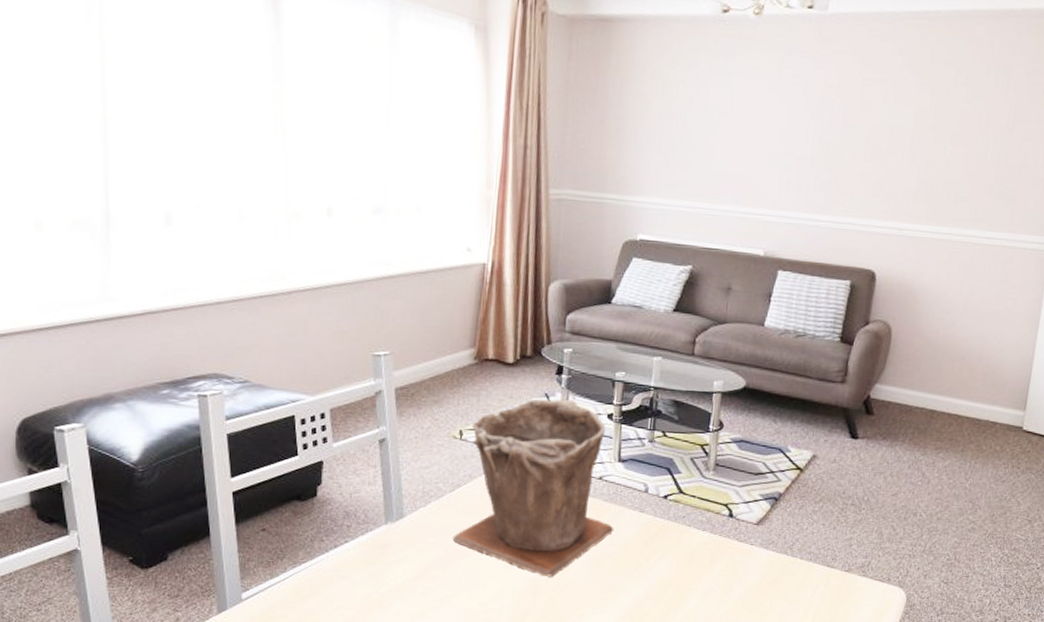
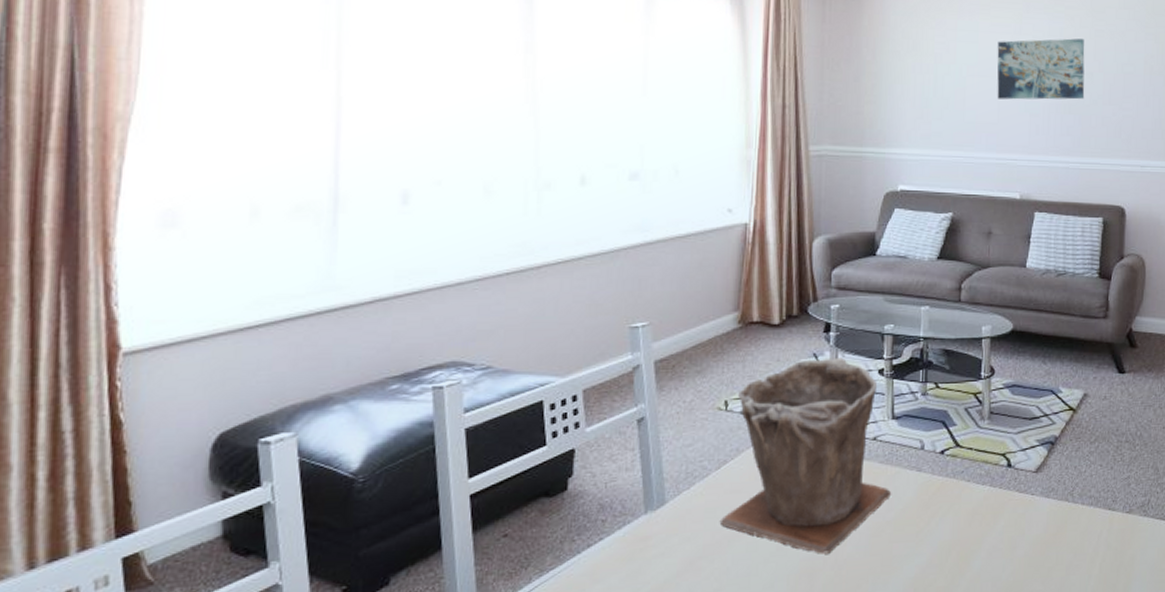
wall art: none [748,86,850,154] -> present [997,38,1085,100]

